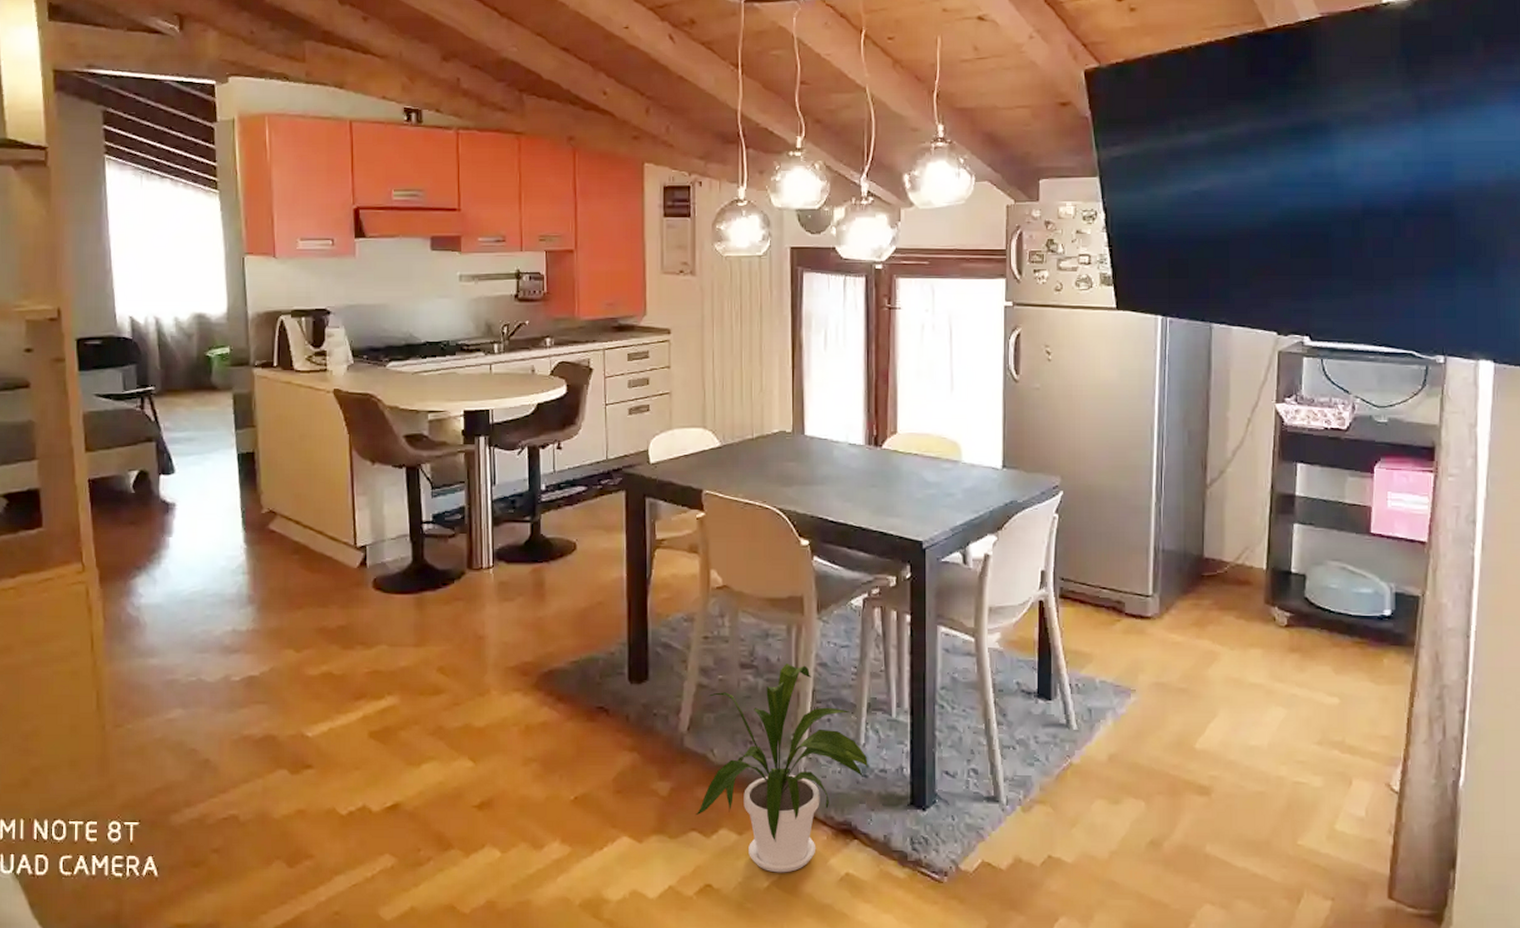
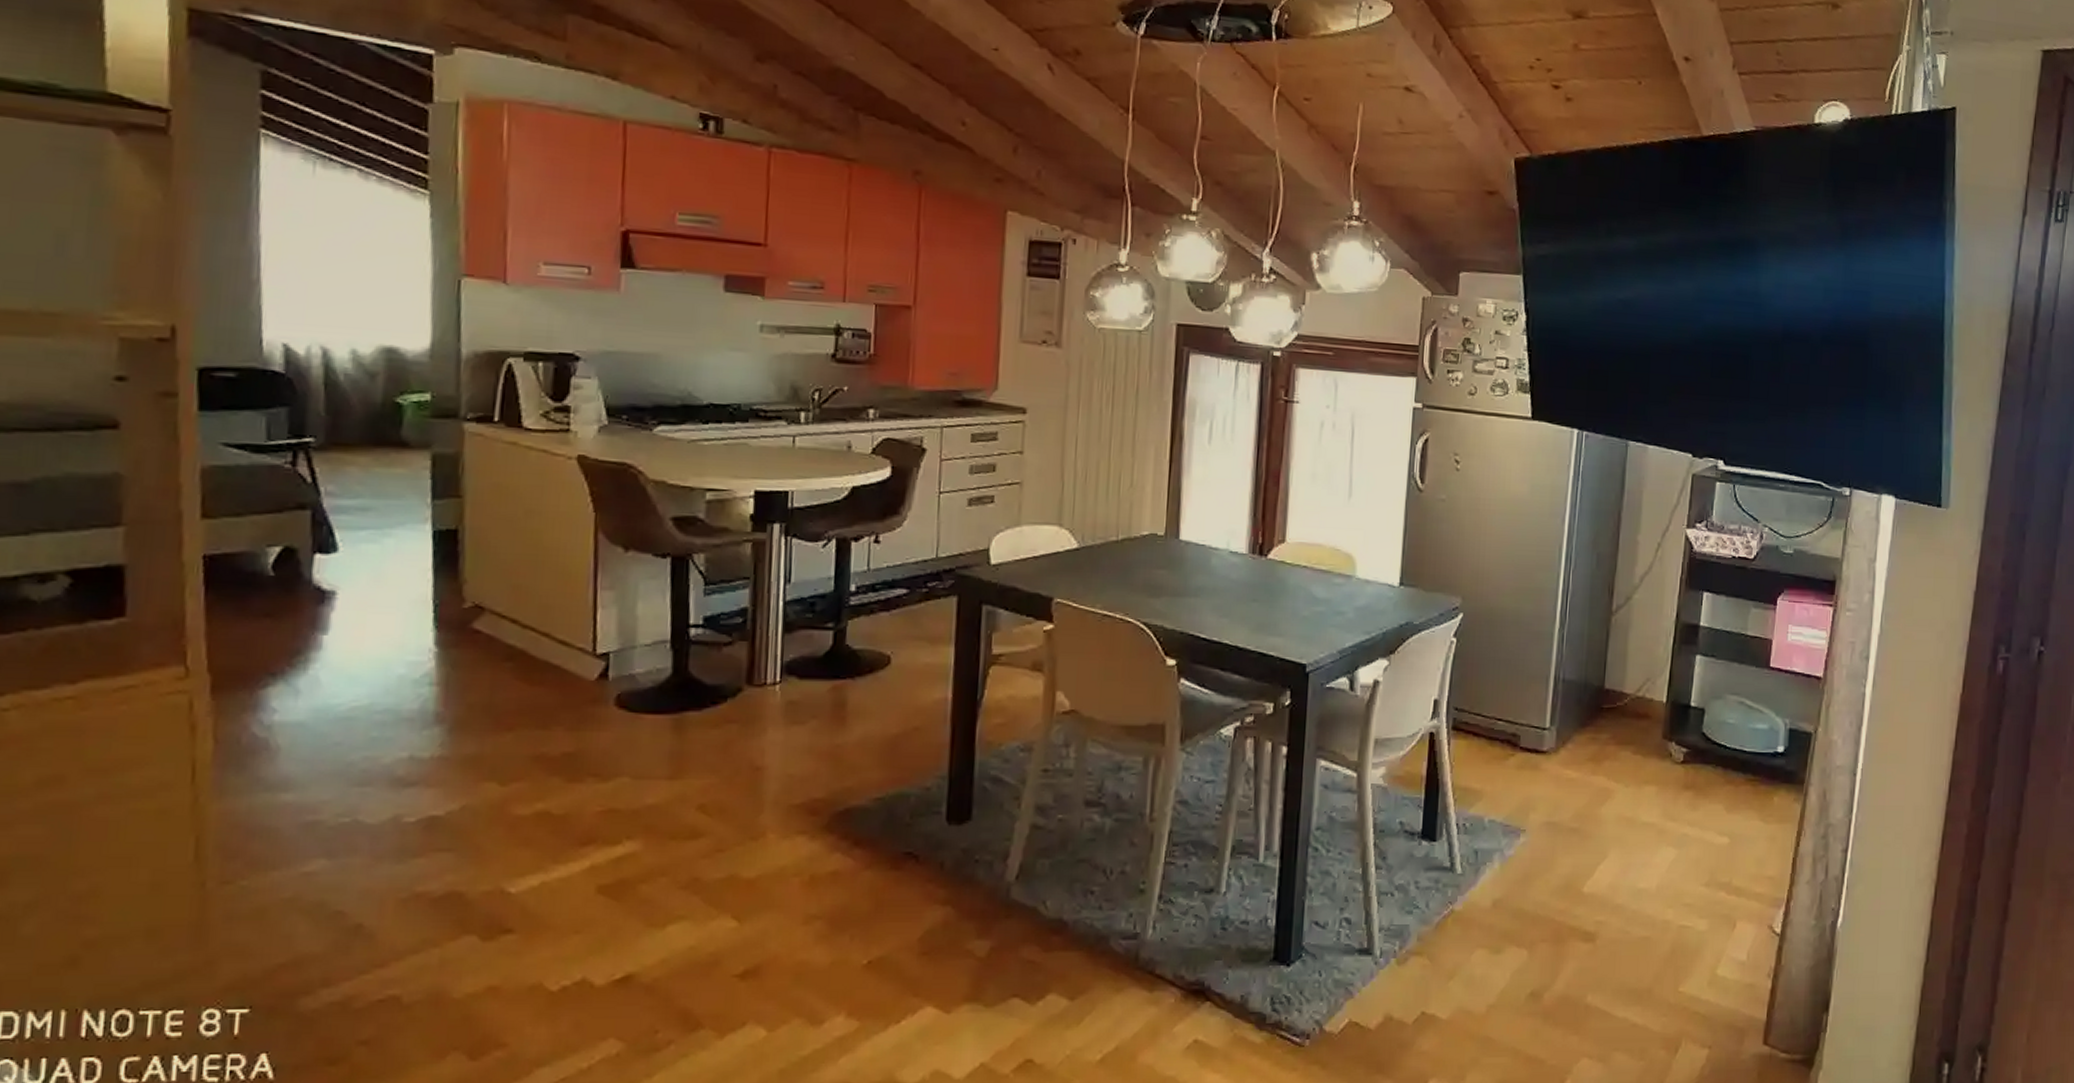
house plant: present [696,664,868,873] -> none [1019,801,1228,1043]

